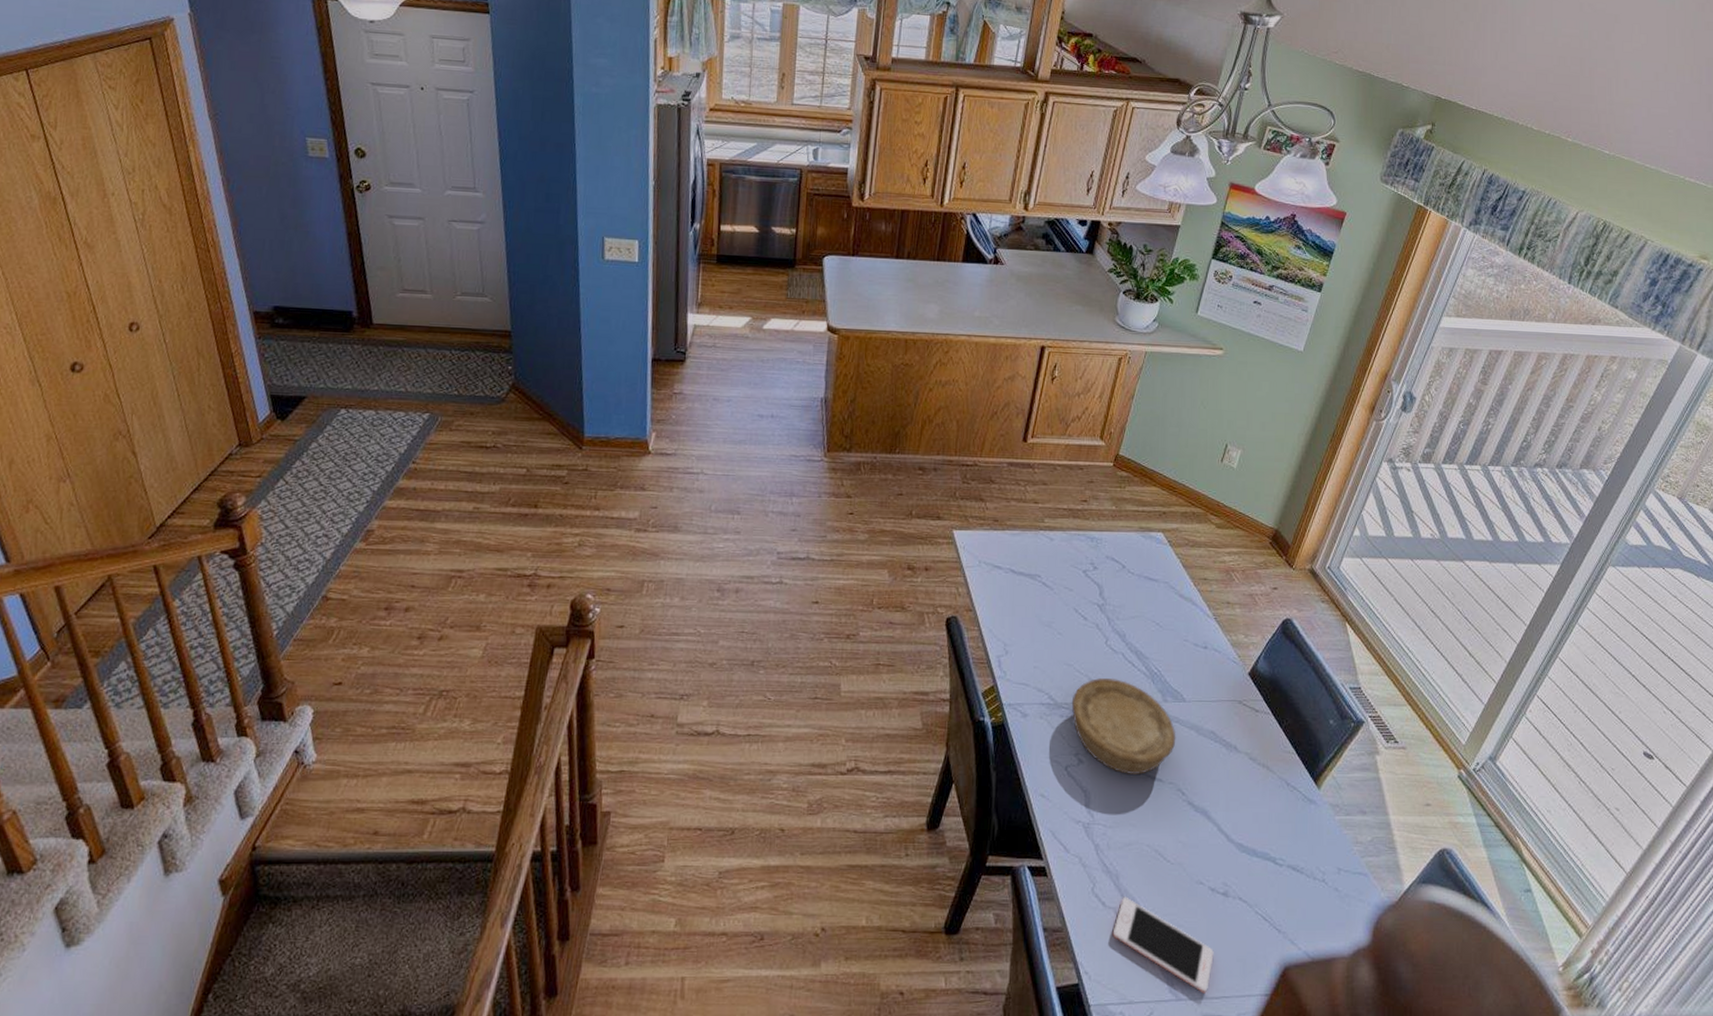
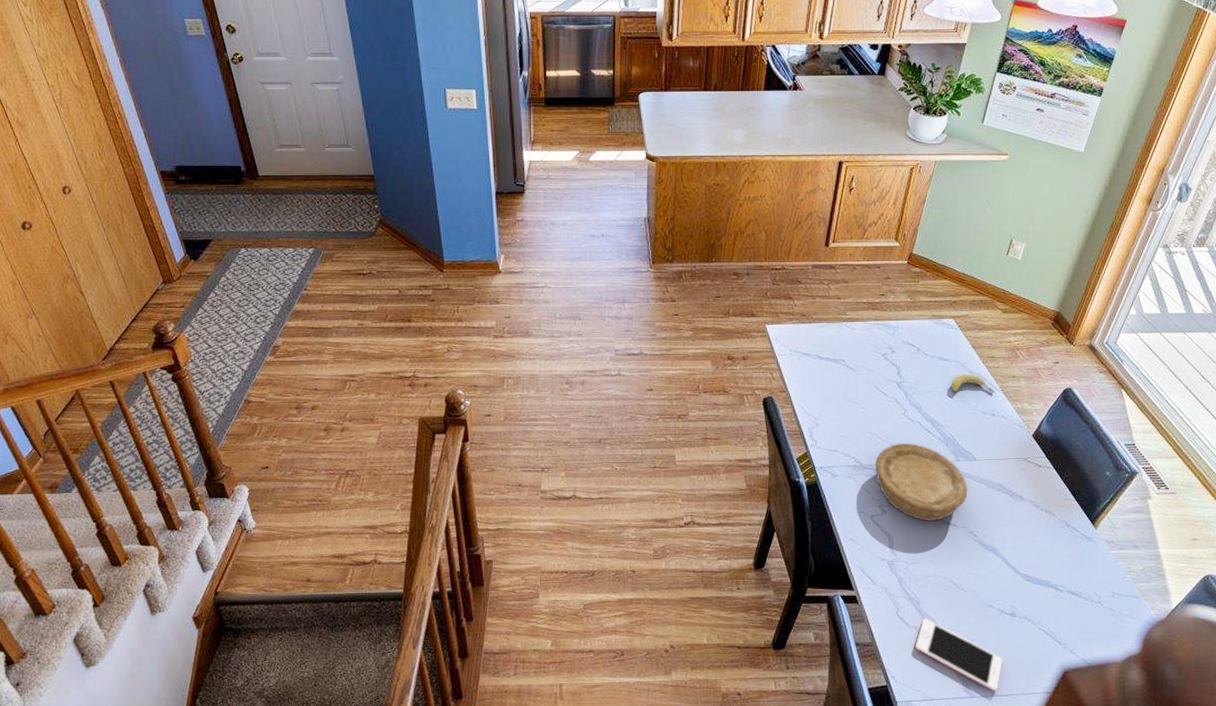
fruit: none [1158,596,1207,621] -> present [951,372,995,393]

